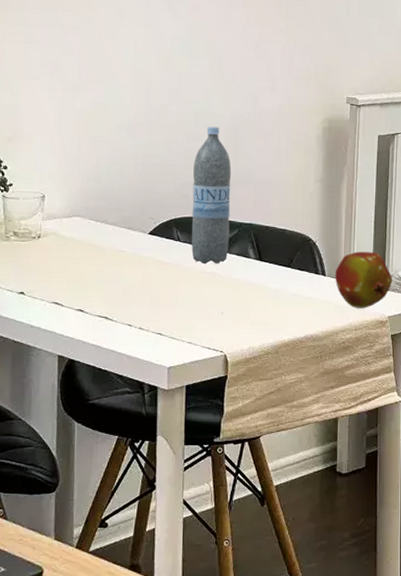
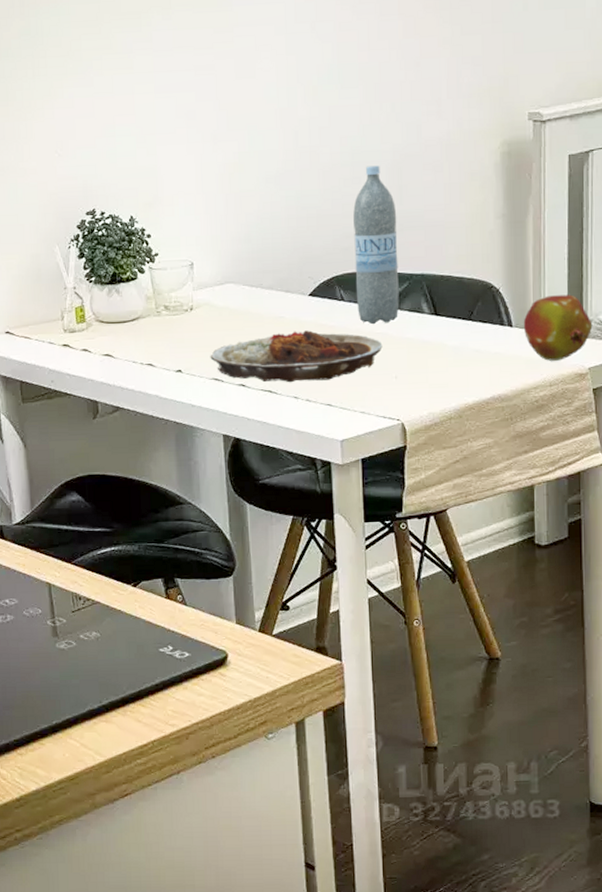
plate: none [52,264,212,312] -> present [210,330,383,383]

